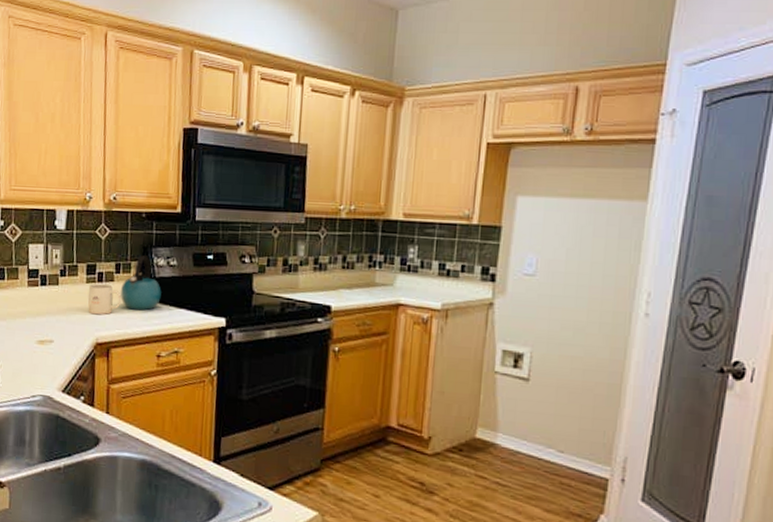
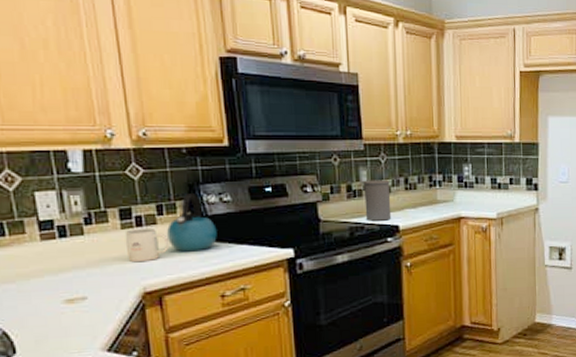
canister: none [298,255,327,300] -> present [362,180,392,221]

